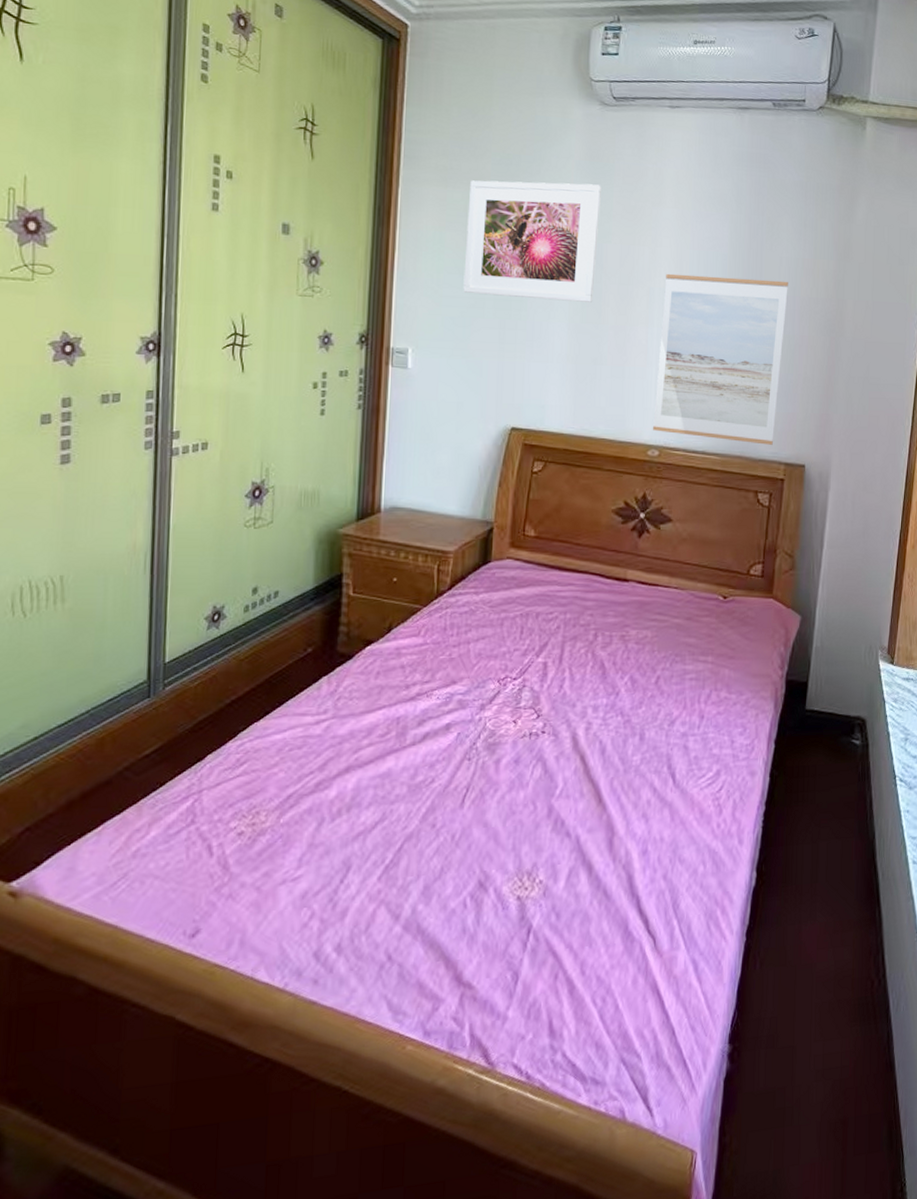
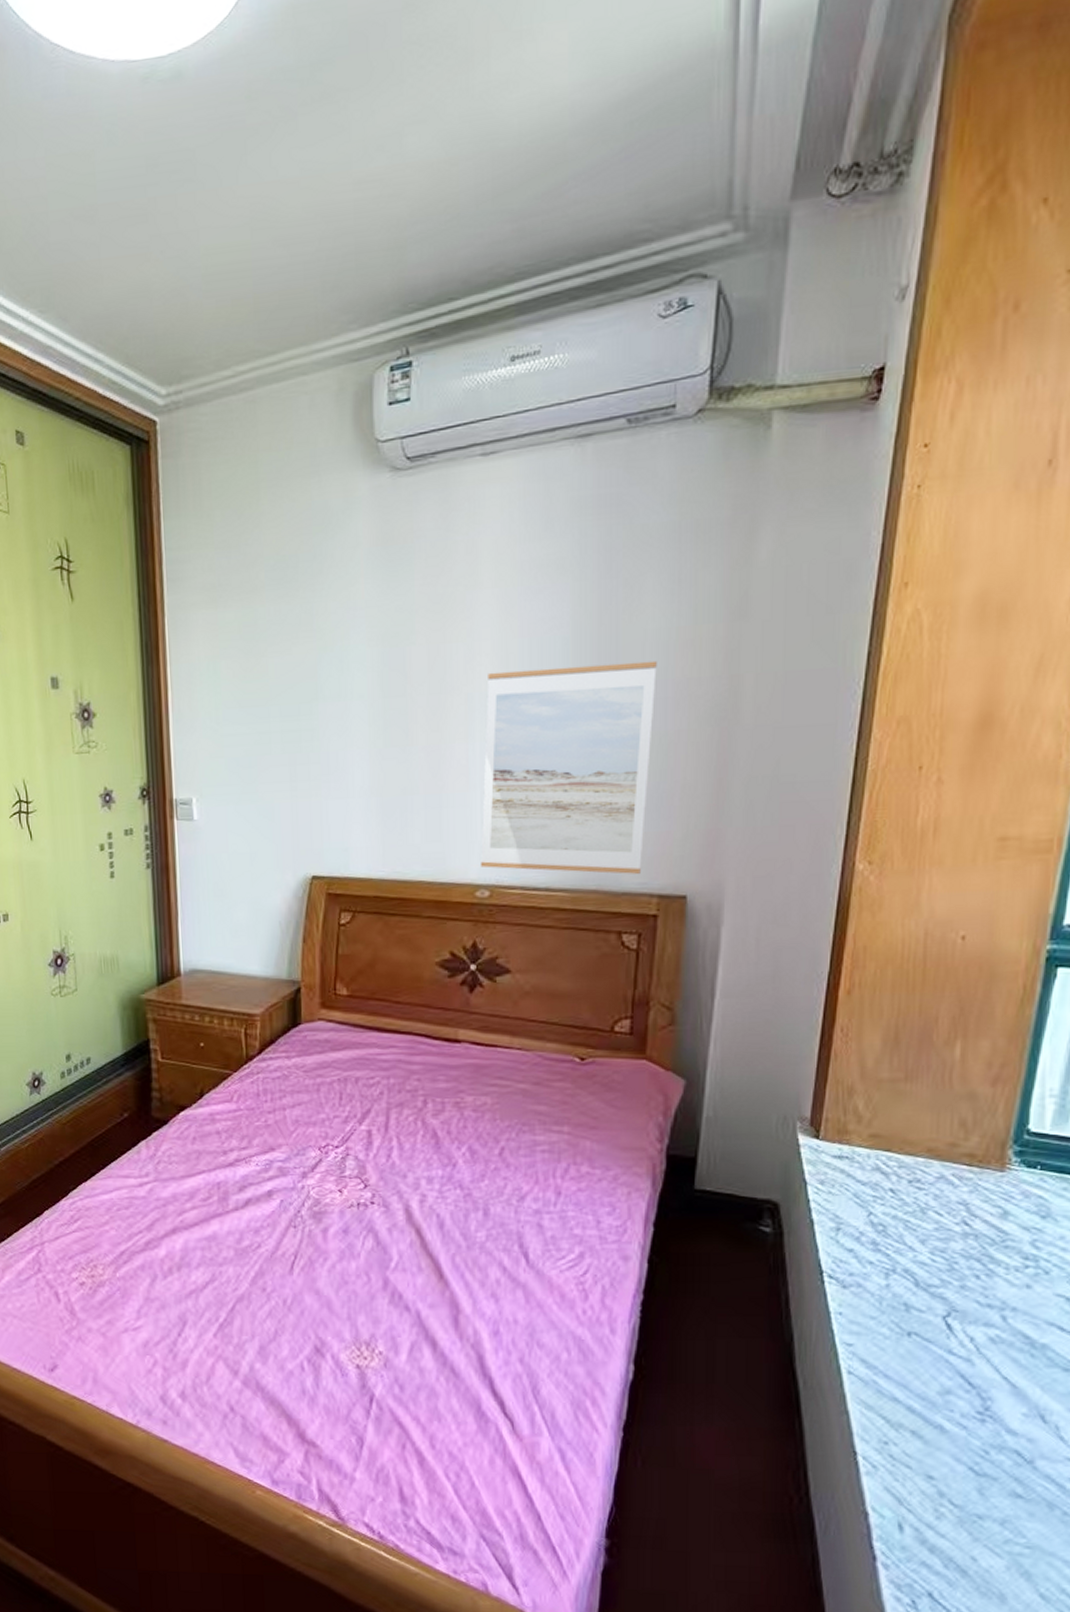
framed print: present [463,180,601,302] -> none [242,574,399,729]

